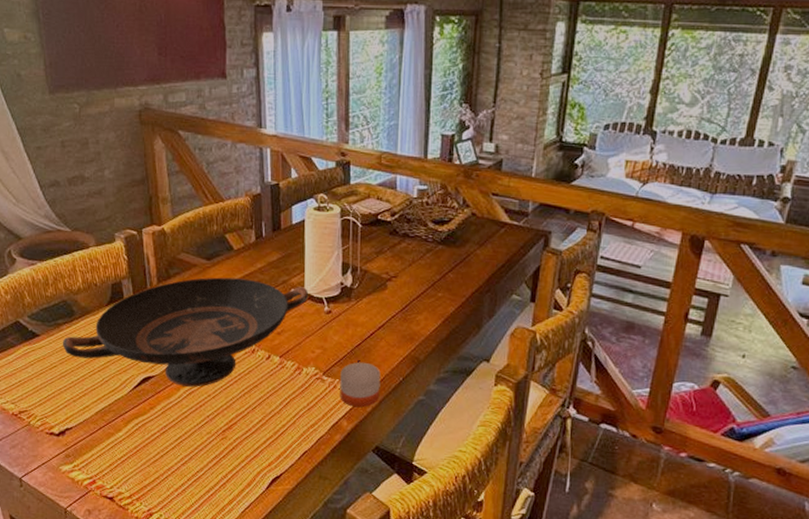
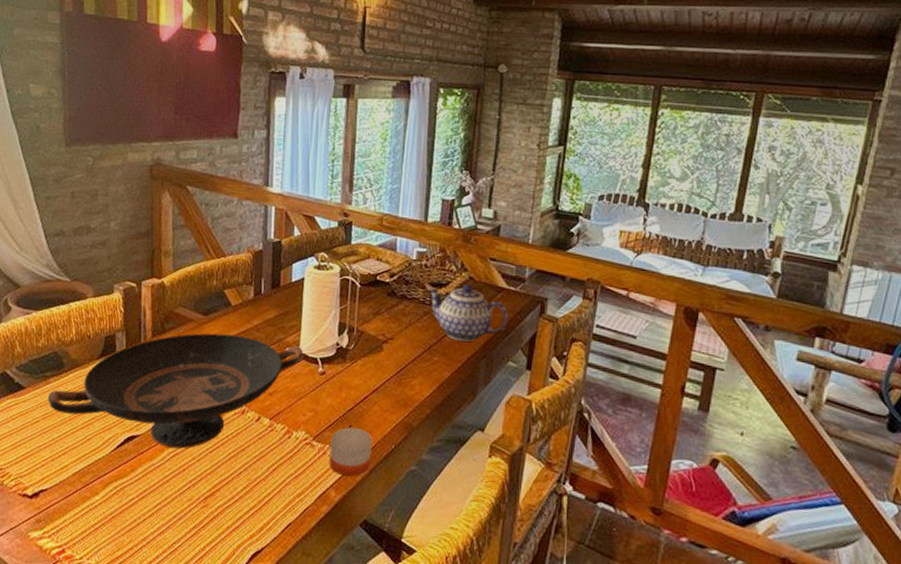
teapot: none [430,220,512,277] -> present [428,284,508,342]

